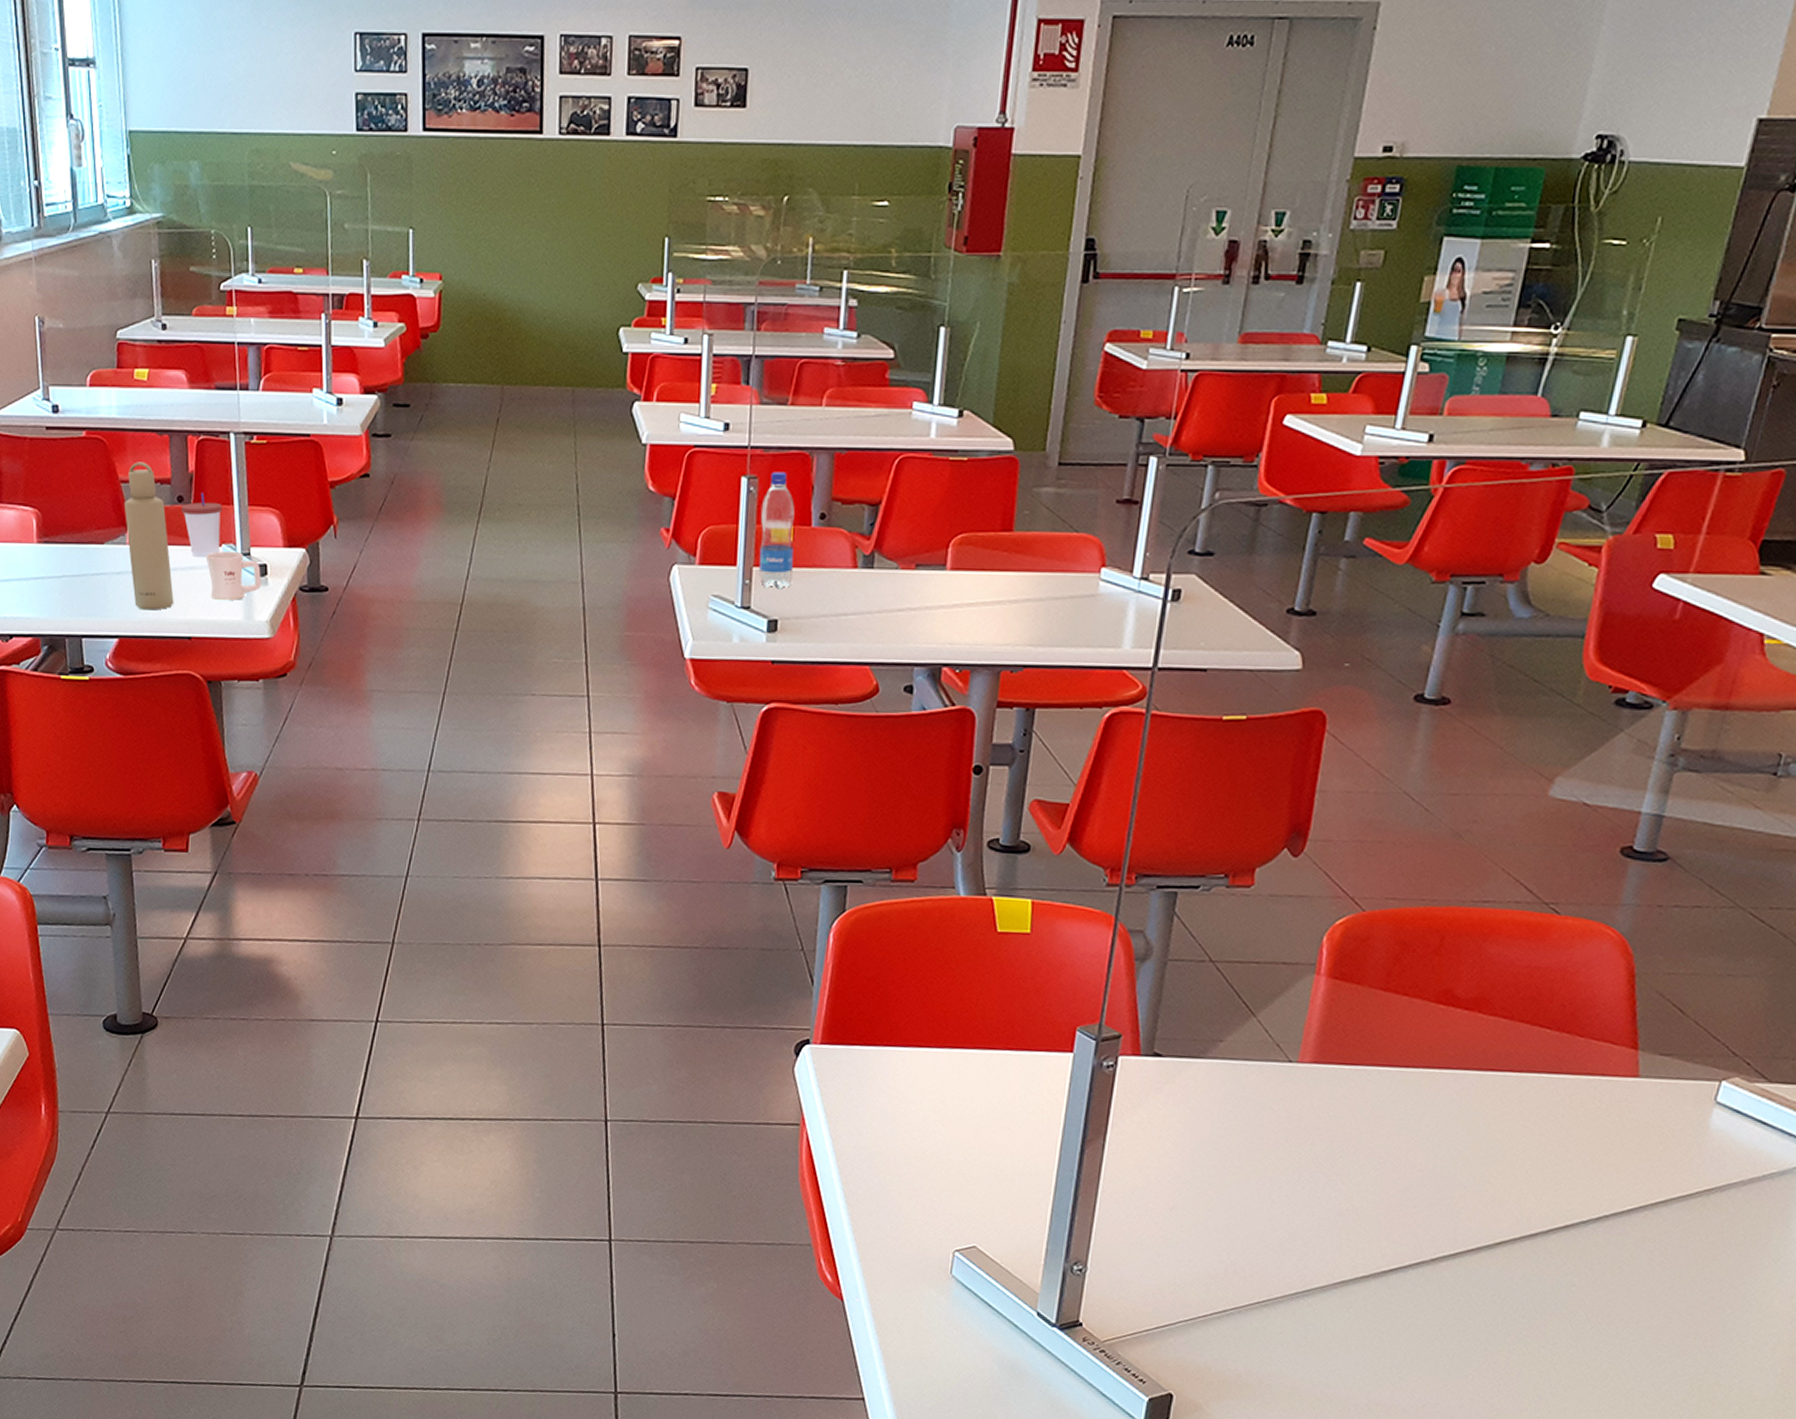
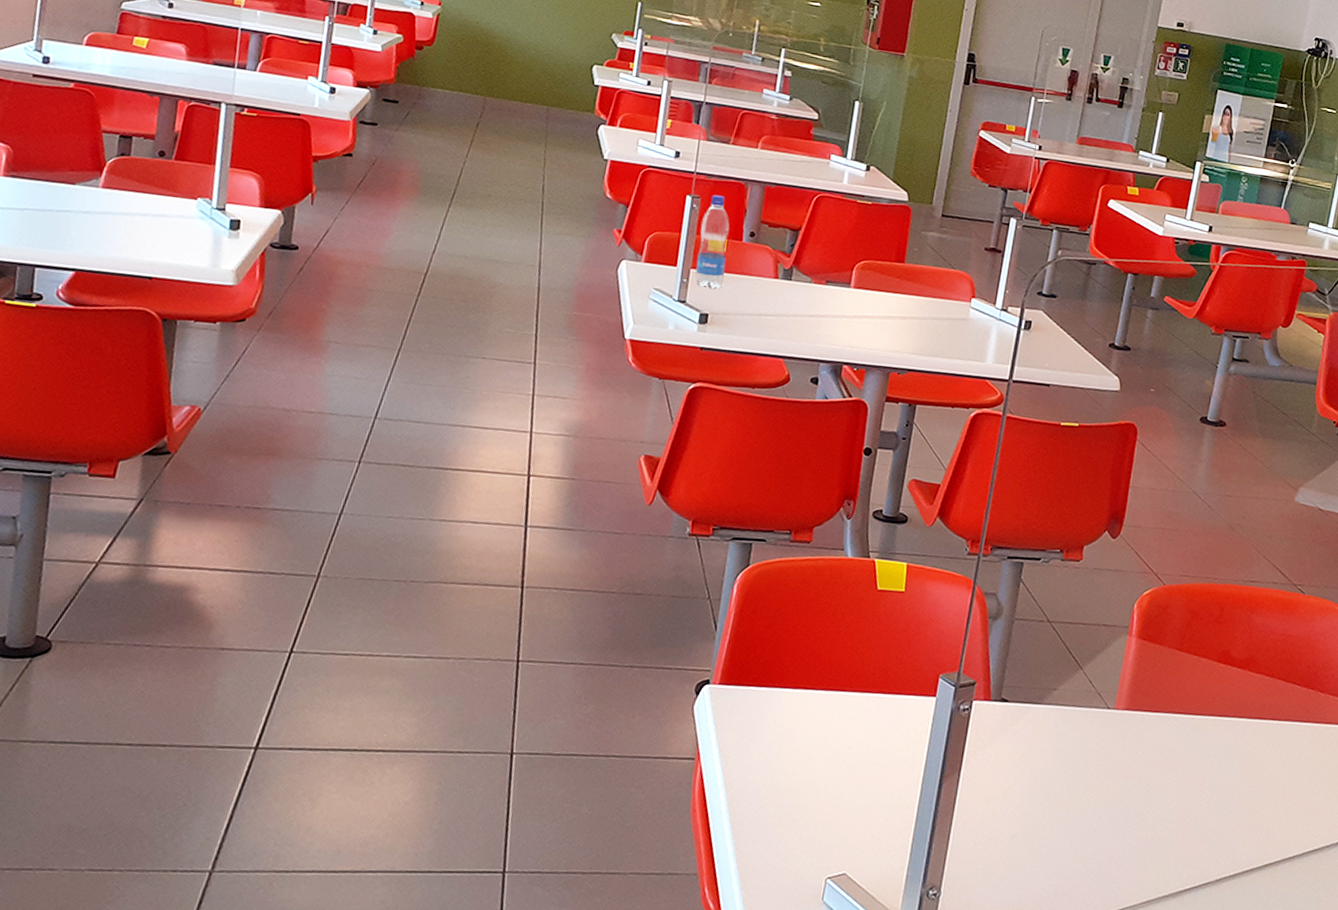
bottle: present [123,462,174,610] -> none [97,116,145,250]
cup: present [181,492,222,559] -> none [161,150,204,209]
mug: present [205,550,262,601] -> none [178,203,234,249]

